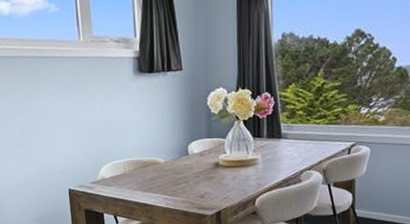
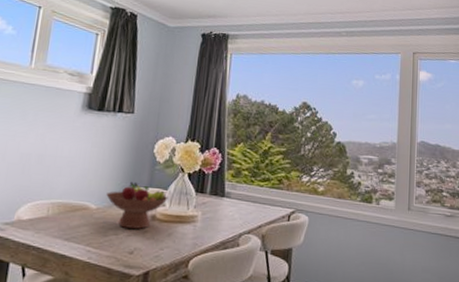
fruit bowl: none [171,134,228,176] -> present [106,181,168,229]

